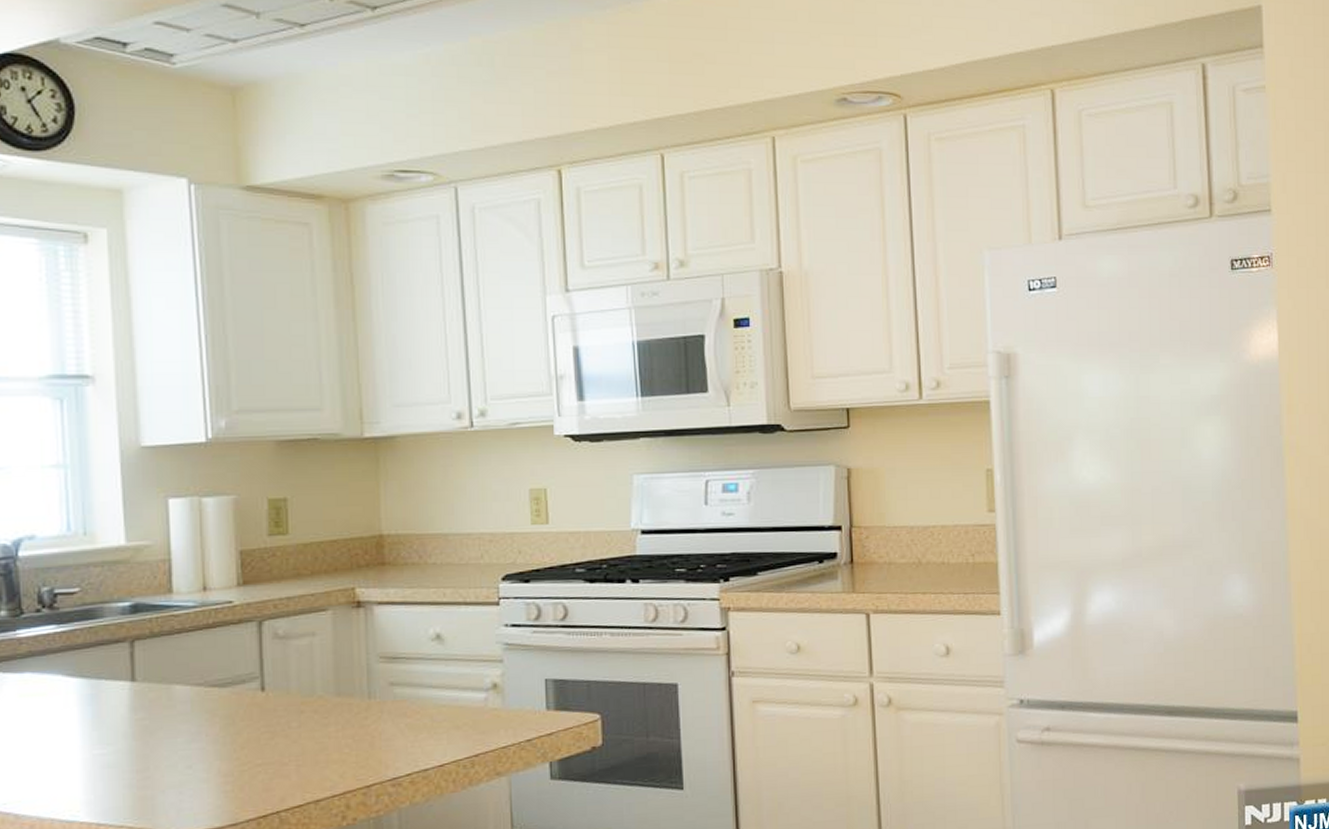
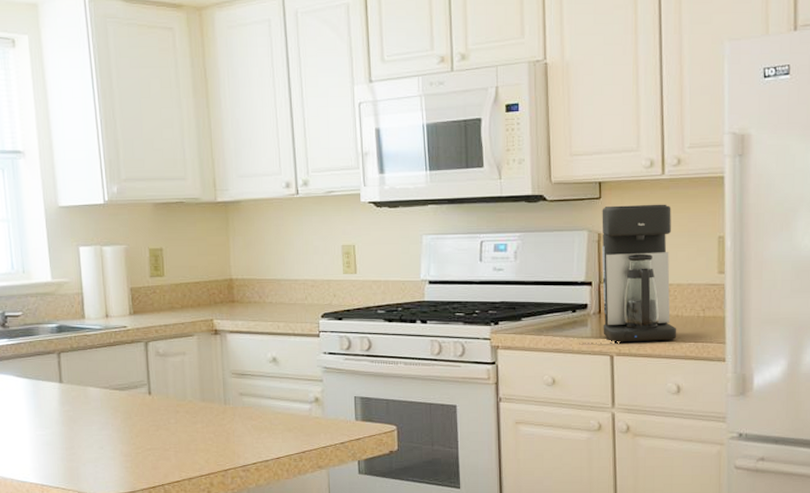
coffee maker: none [851,433,944,597] -> present [601,204,677,342]

